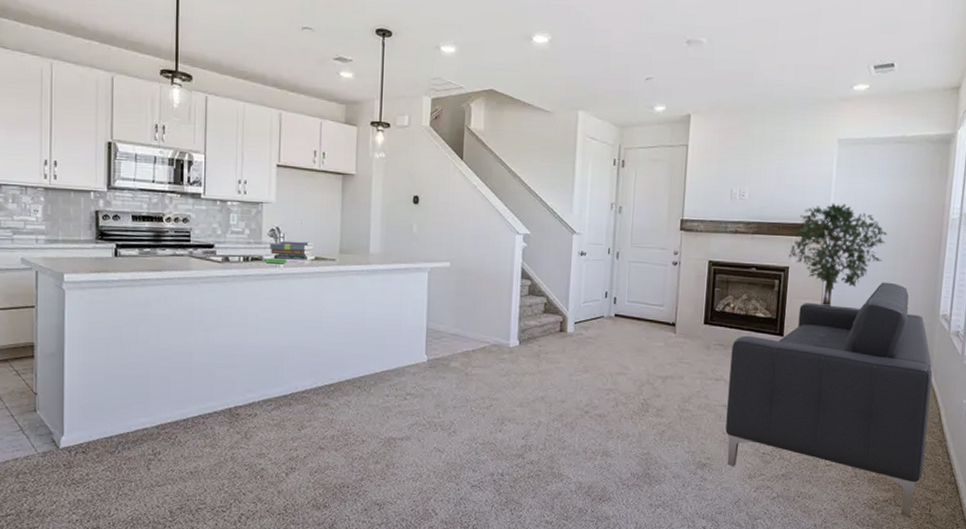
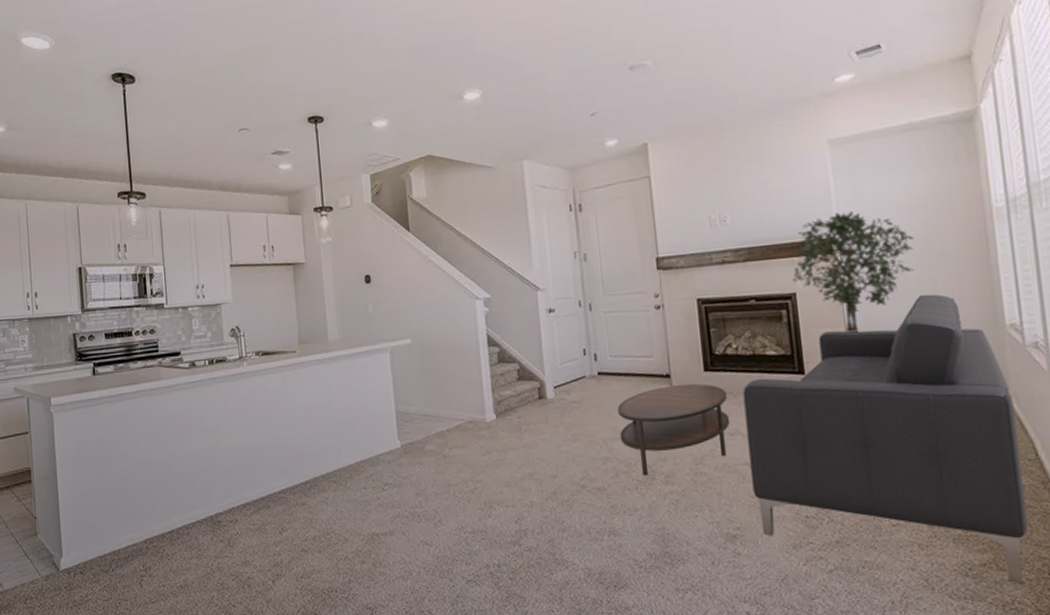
books: present [265,240,315,265] -> none [229,336,276,364]
coffee table: none [624,333,720,408] -> present [617,384,730,476]

